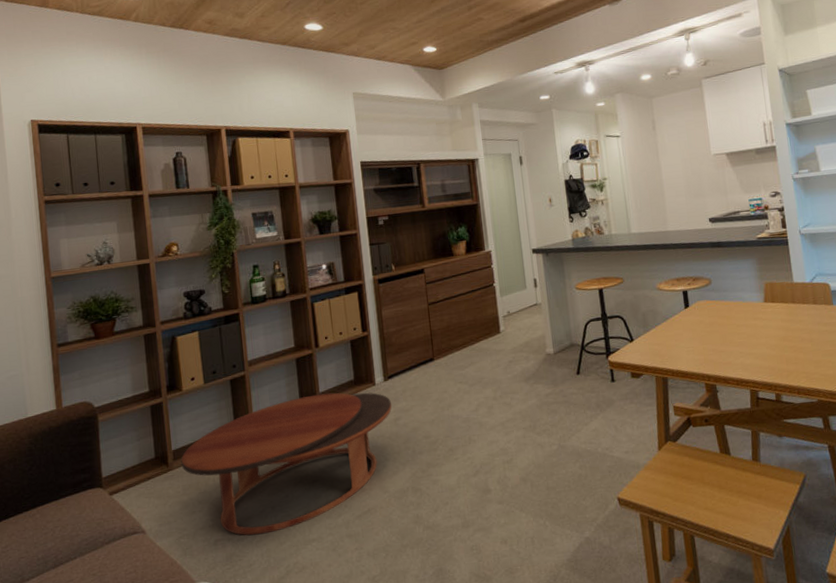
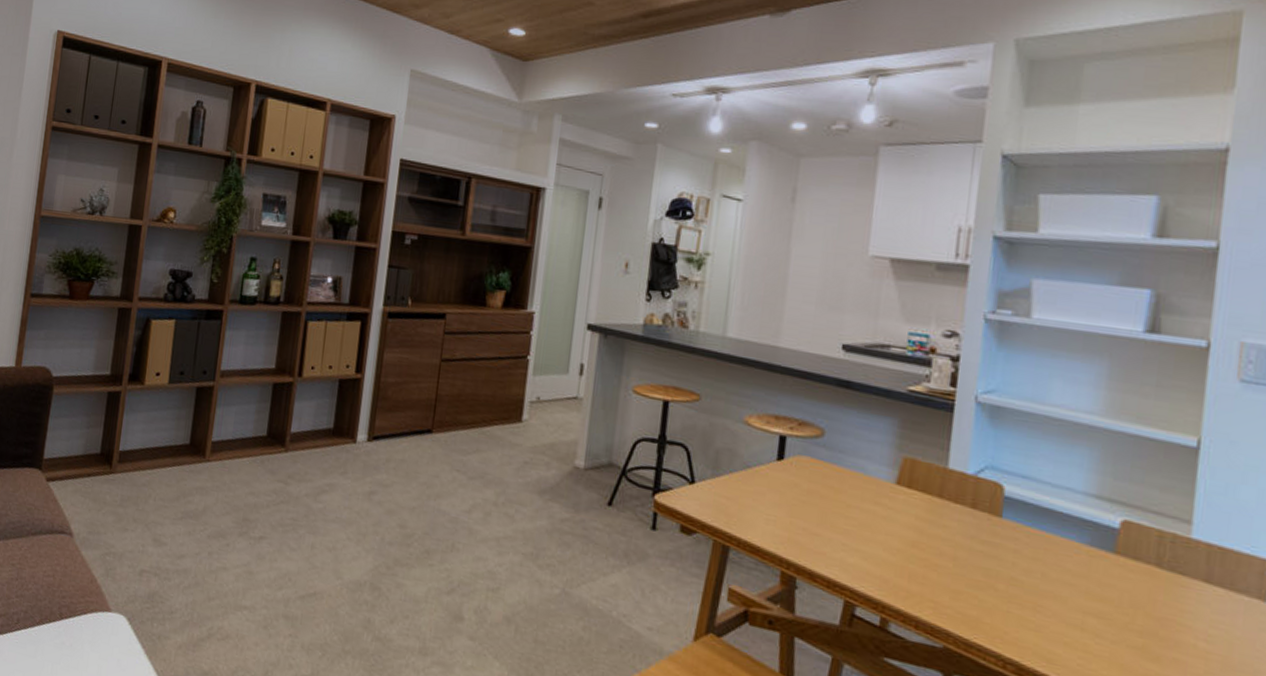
coffee table: present [181,392,392,536] -> none [125,430,370,584]

